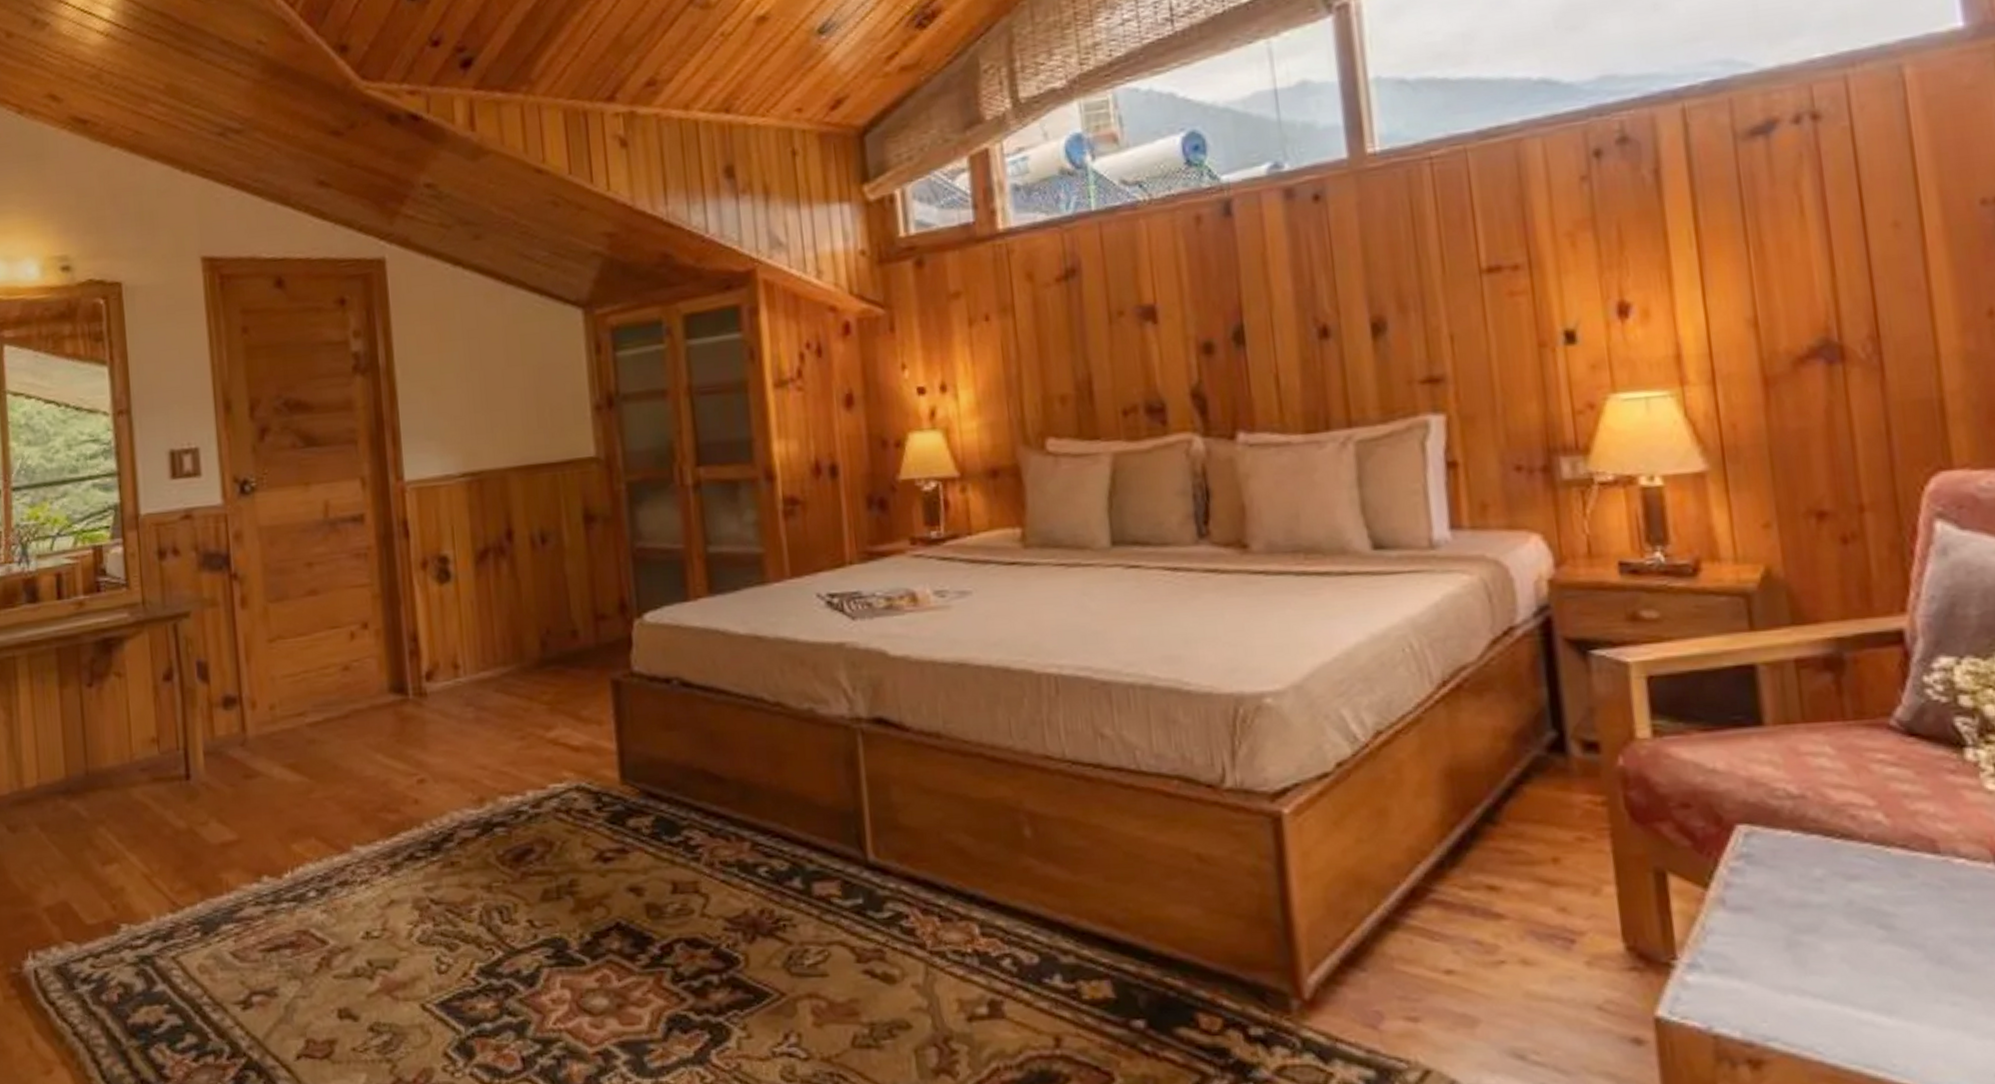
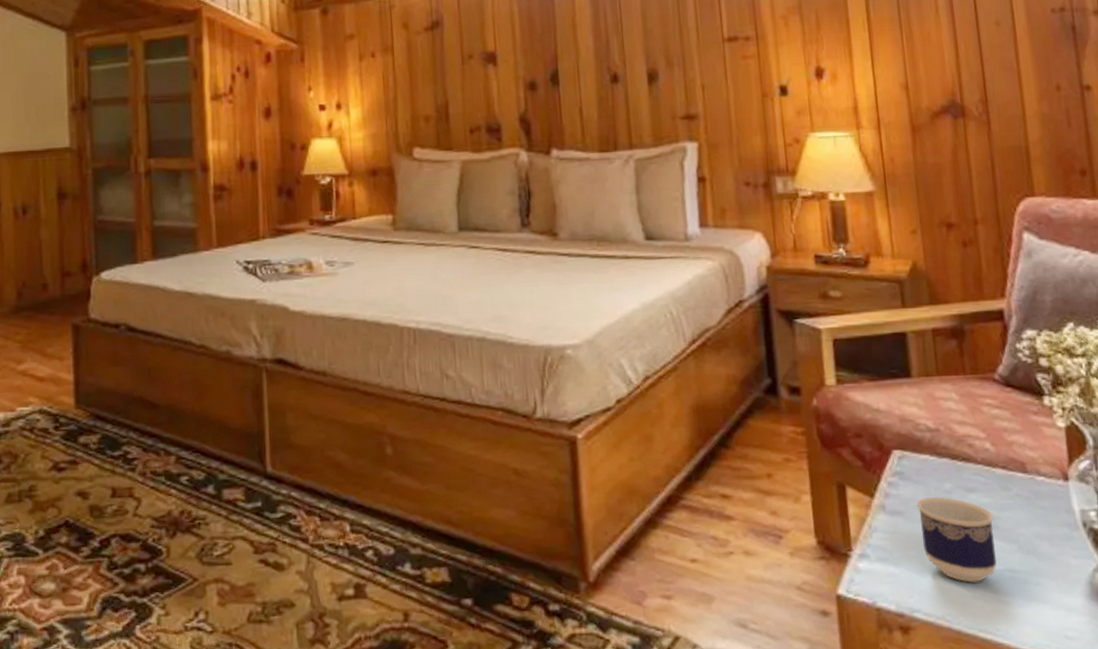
cup: none [1772,886,1892,1002] -> present [917,496,997,583]

